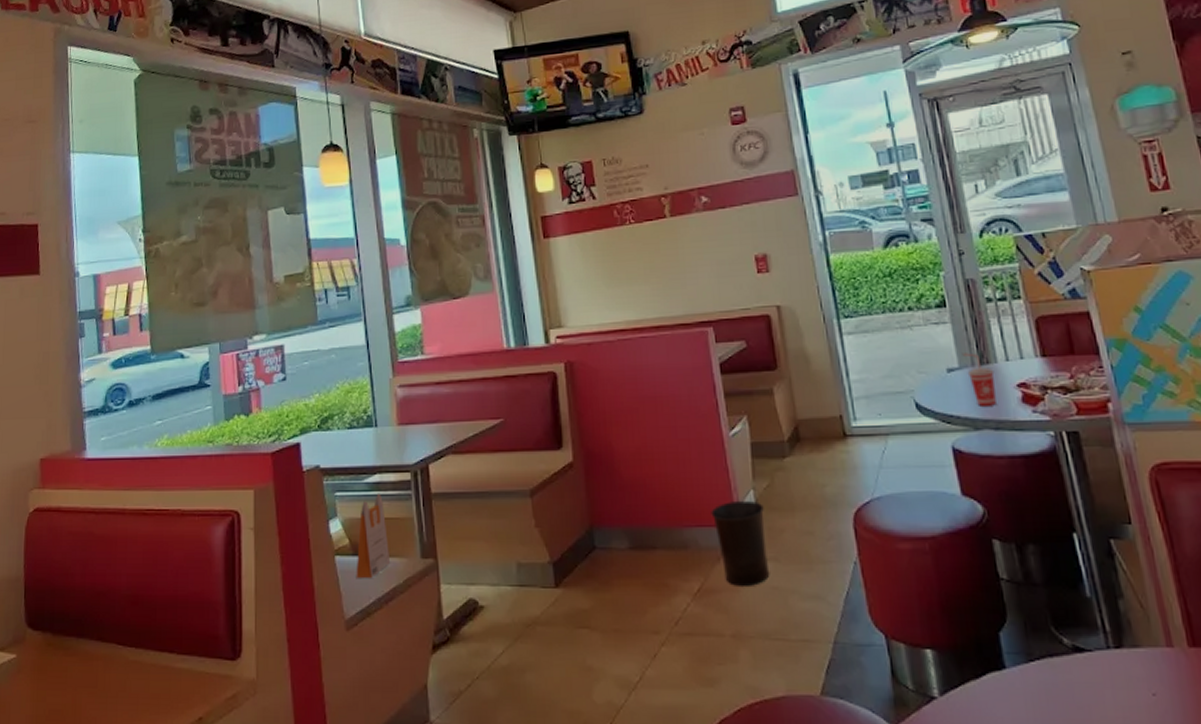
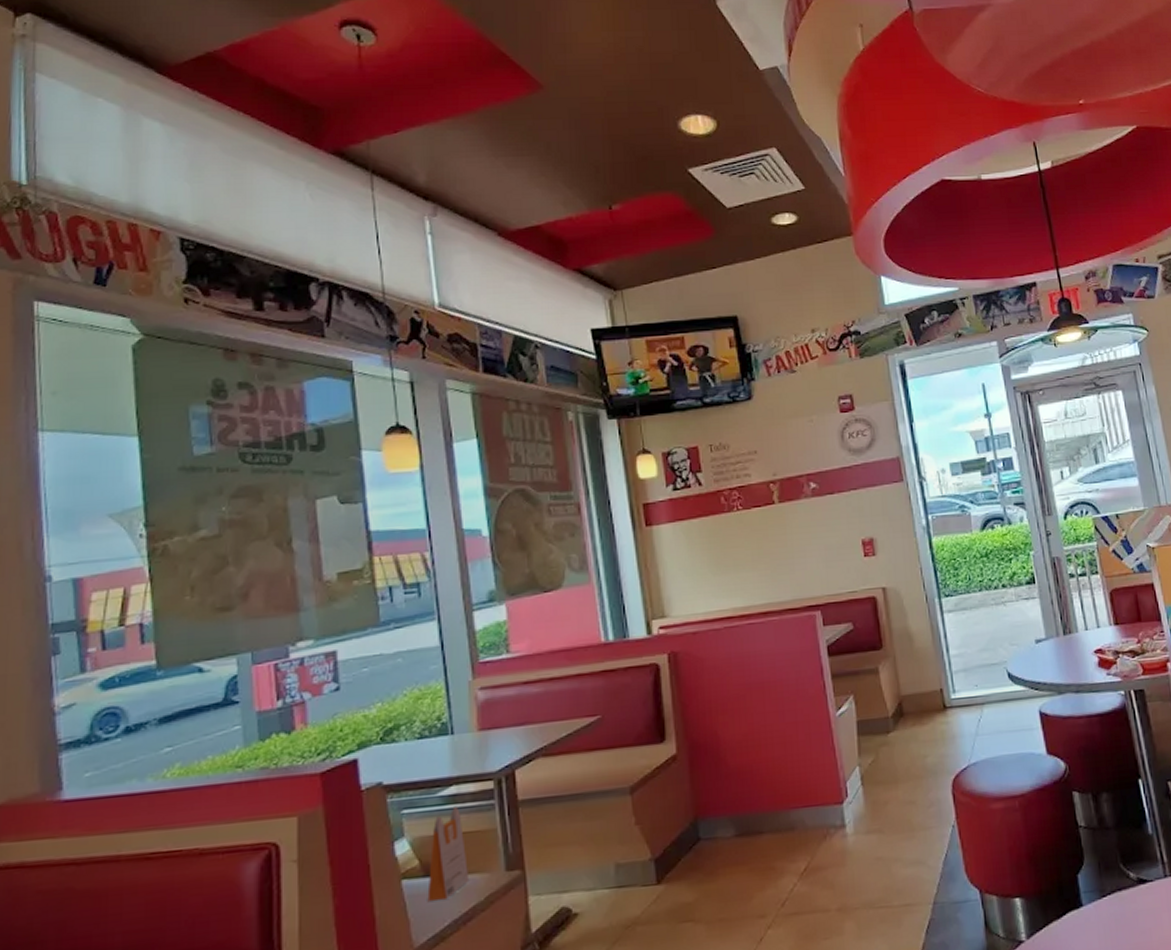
waste bin: present [711,500,770,586] -> none [818,776,874,861]
beverage cup: present [961,353,996,406] -> none [1048,624,1077,672]

